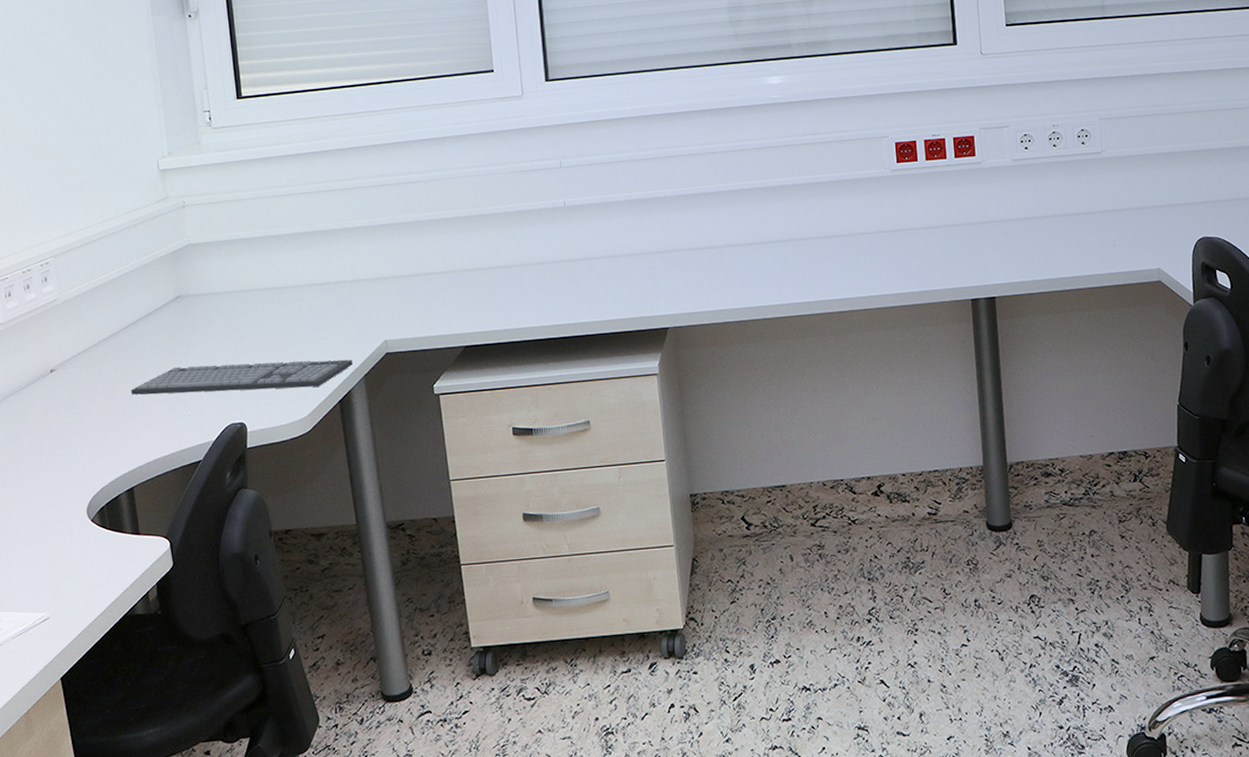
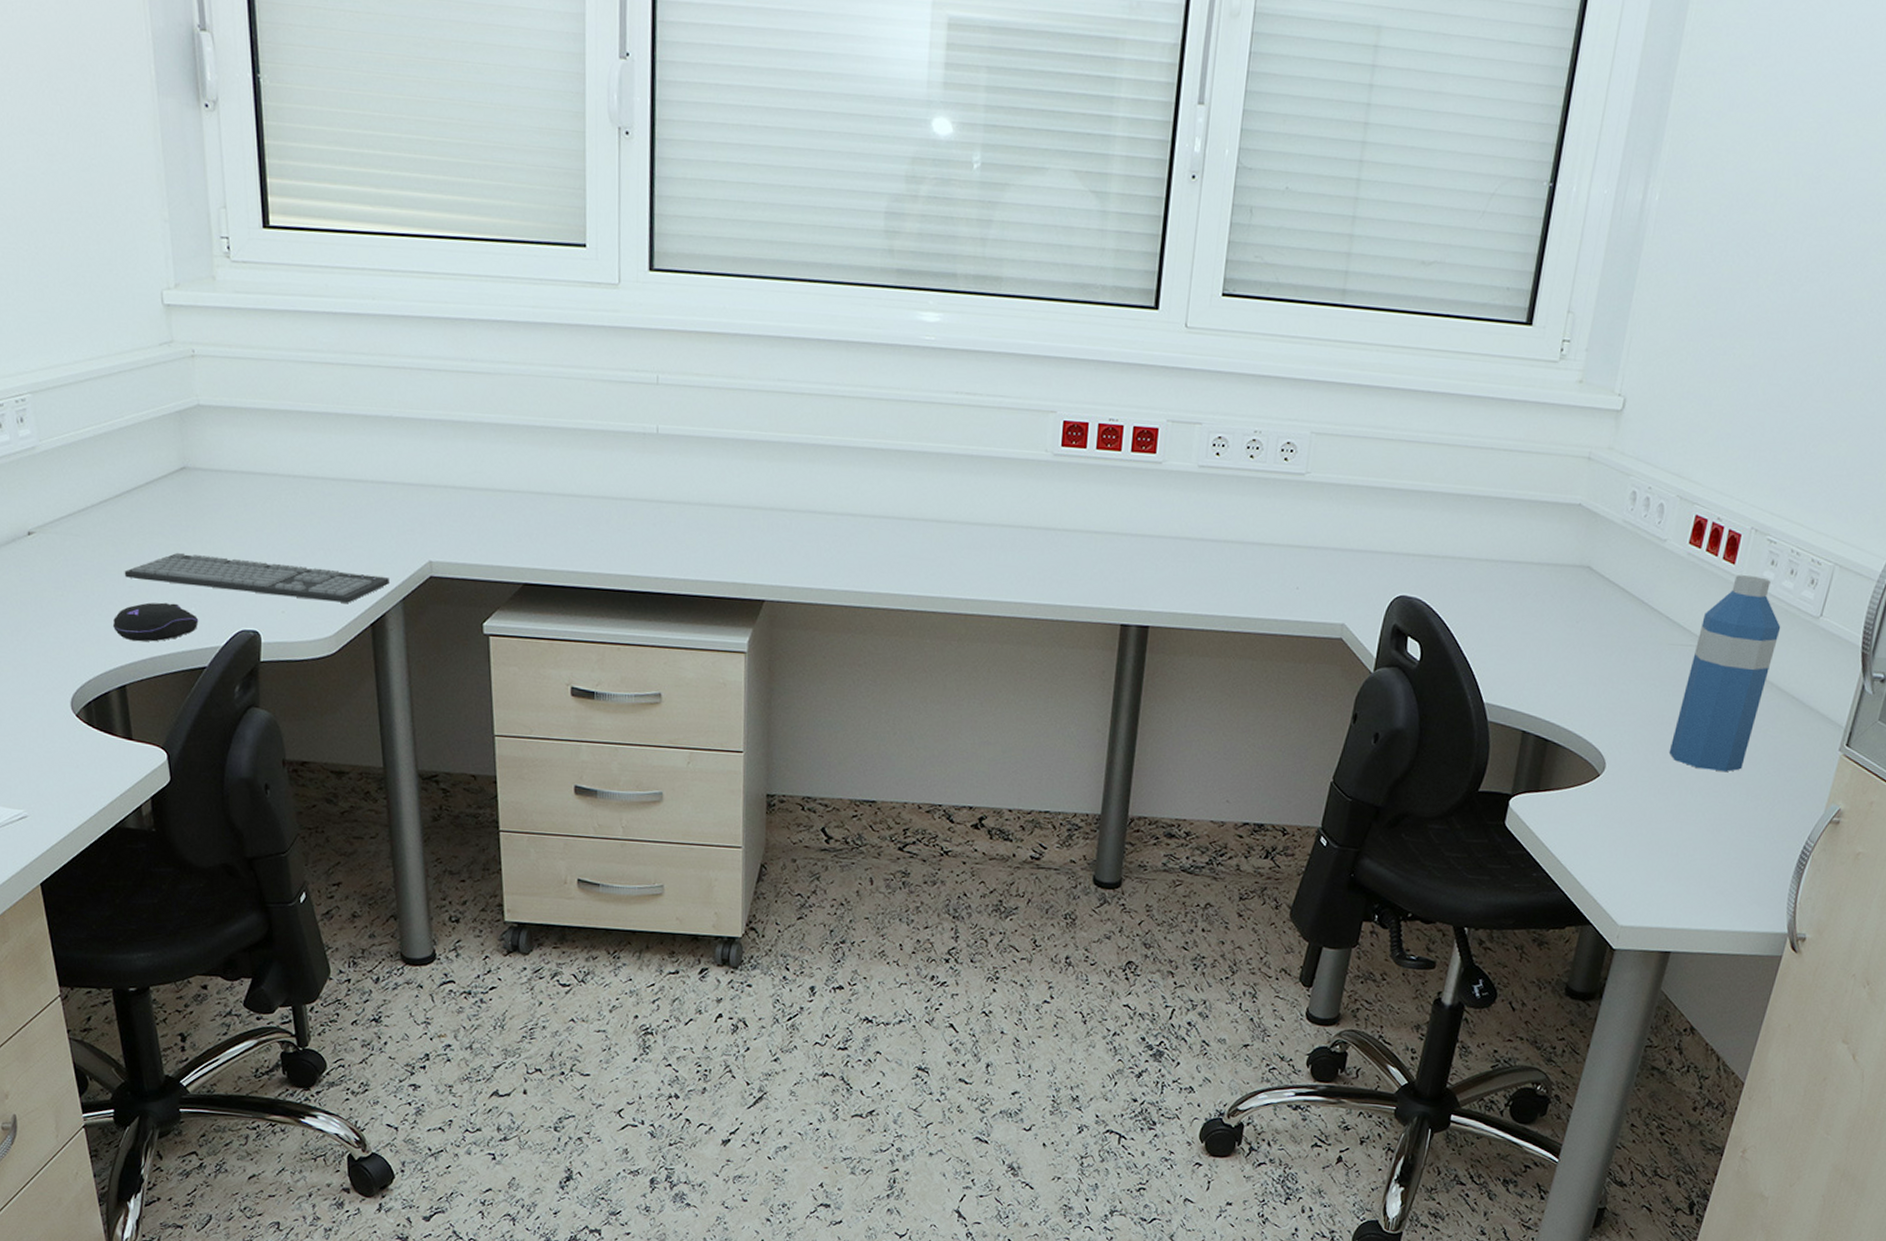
computer mouse: none [121,410,194,448] -> present [112,602,199,642]

